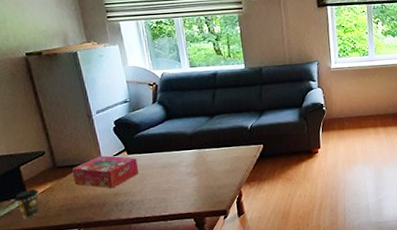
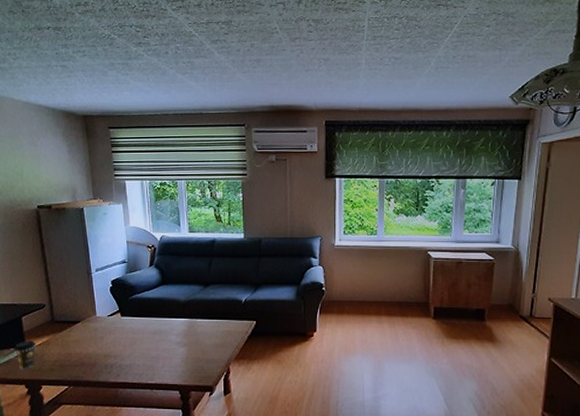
tissue box: present [71,156,139,189] -> none [68,315,131,349]

